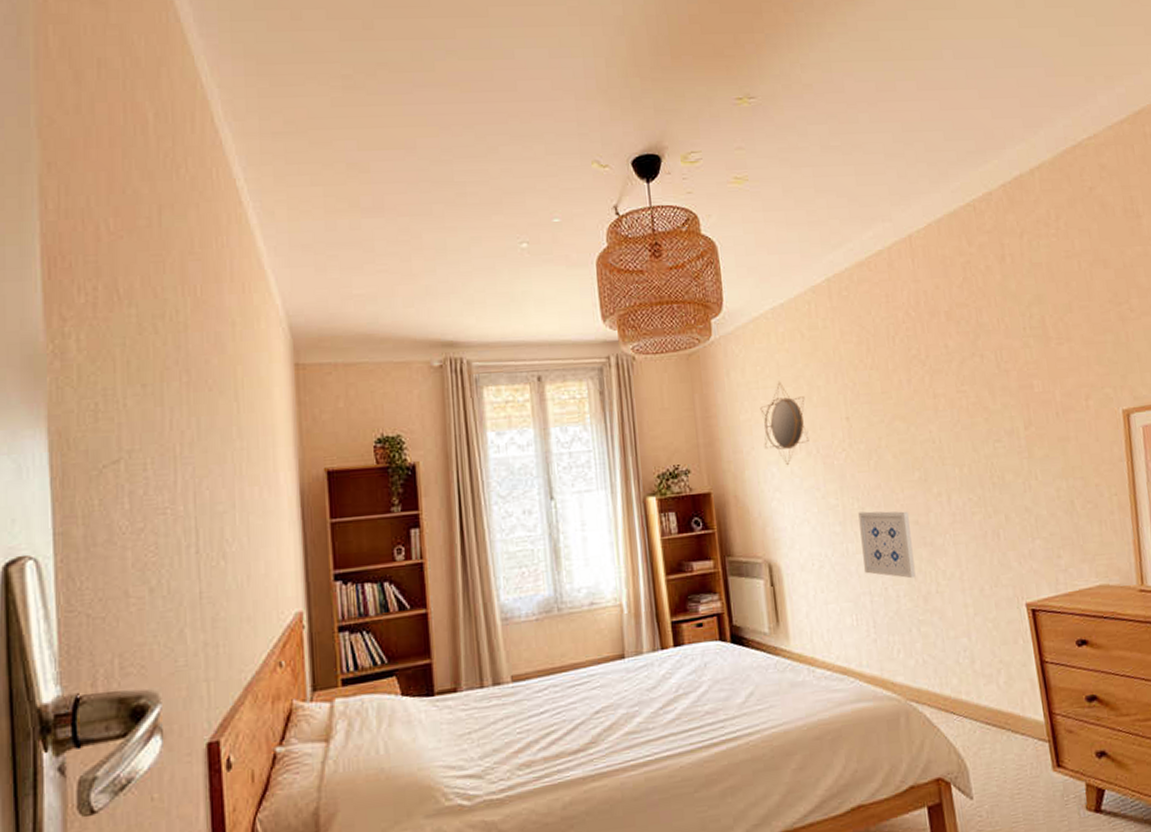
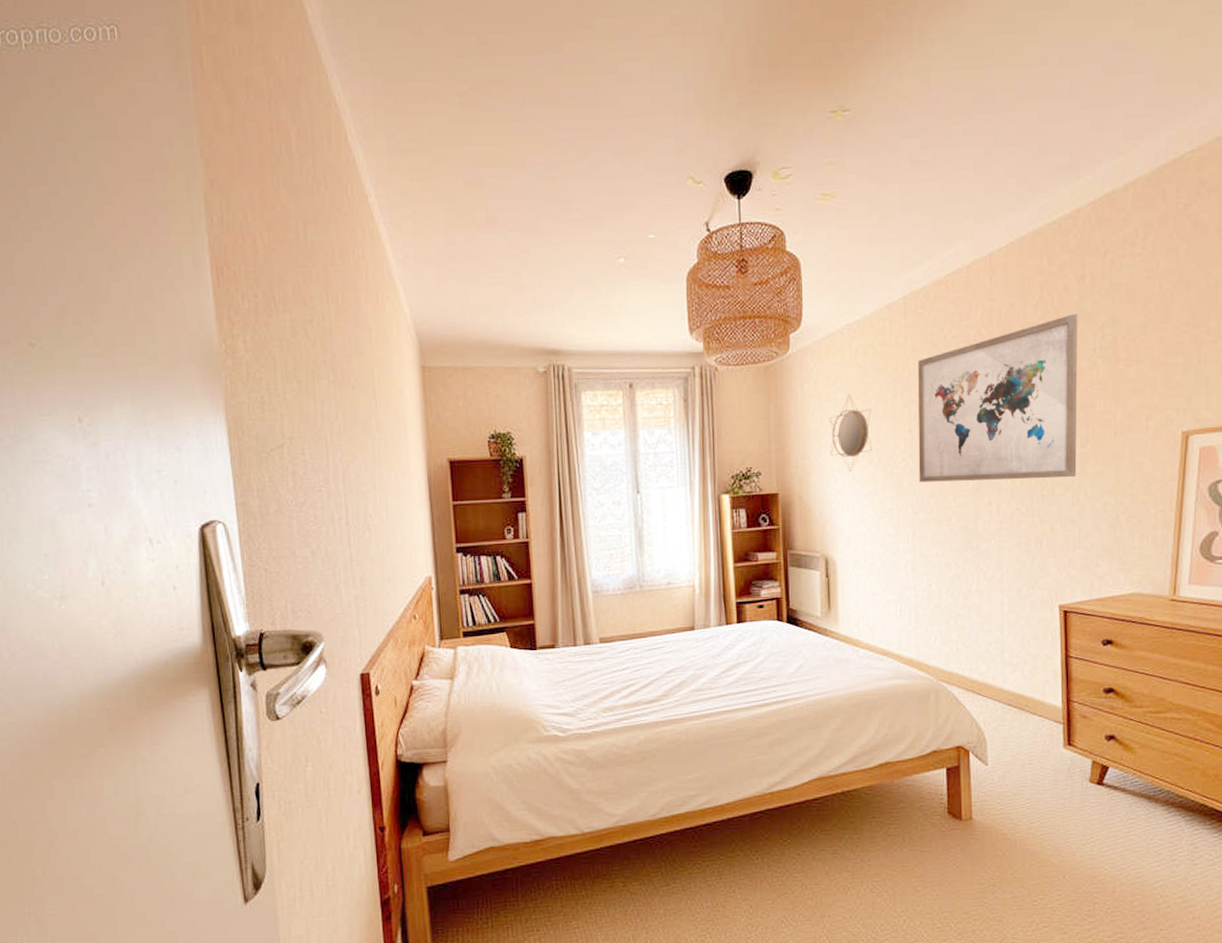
wall art: none [848,294,1025,474] -> present [918,314,1078,483]
wall art: present [858,511,916,579] -> none [911,516,959,578]

